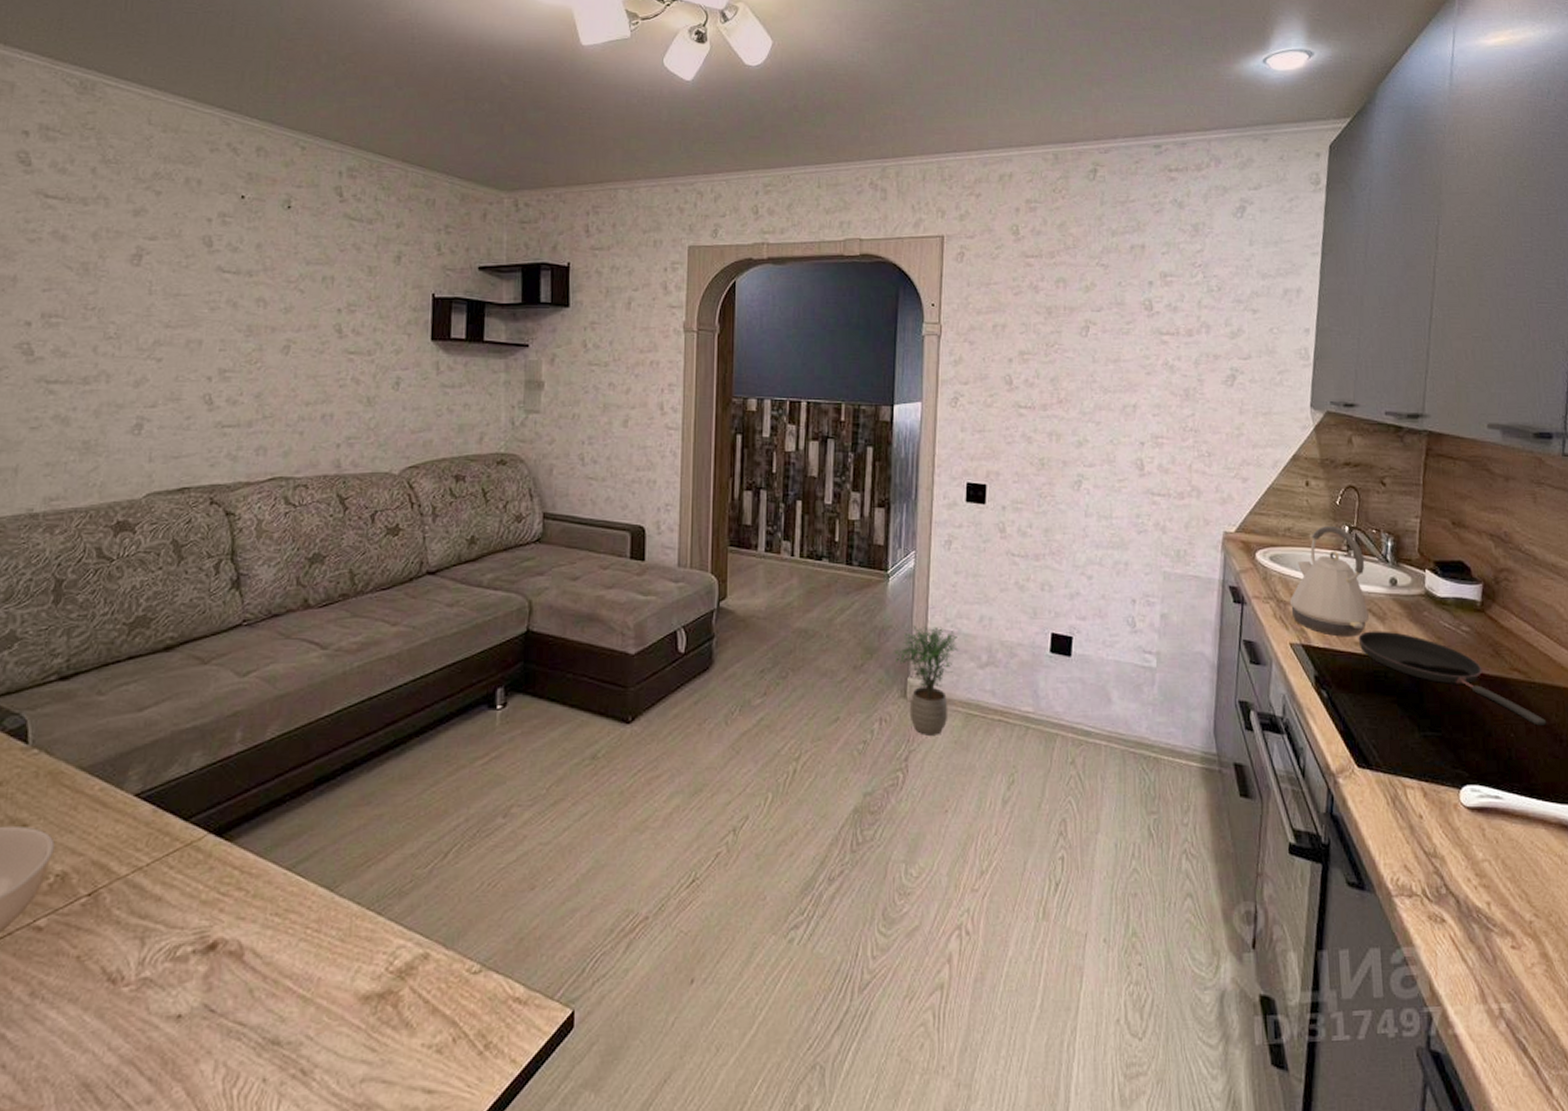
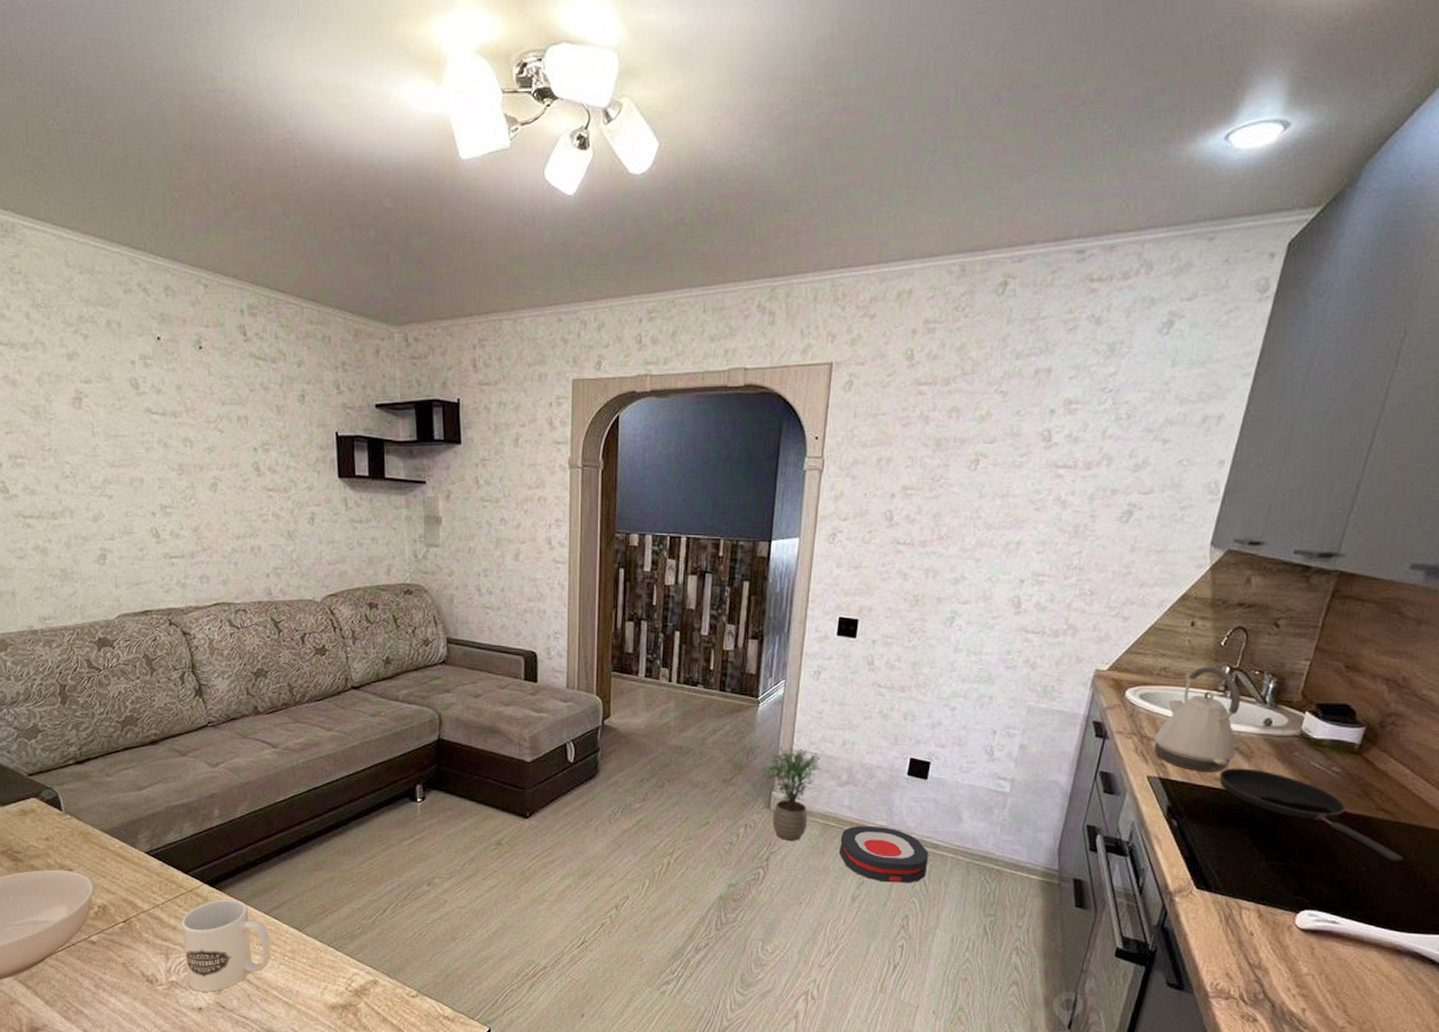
mug: none [166,852,290,990] -> present [181,899,271,992]
robot vacuum: none [985,713,1081,780] -> present [839,826,929,883]

